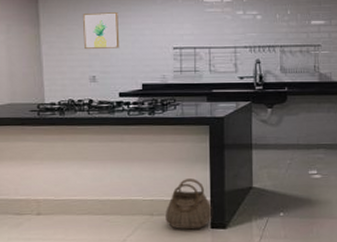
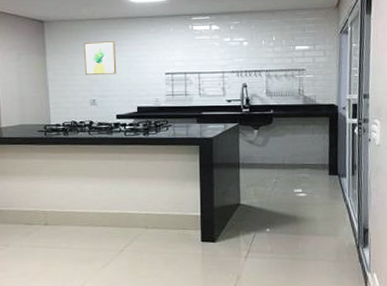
basket: present [166,178,212,230] -> none [159,195,202,243]

